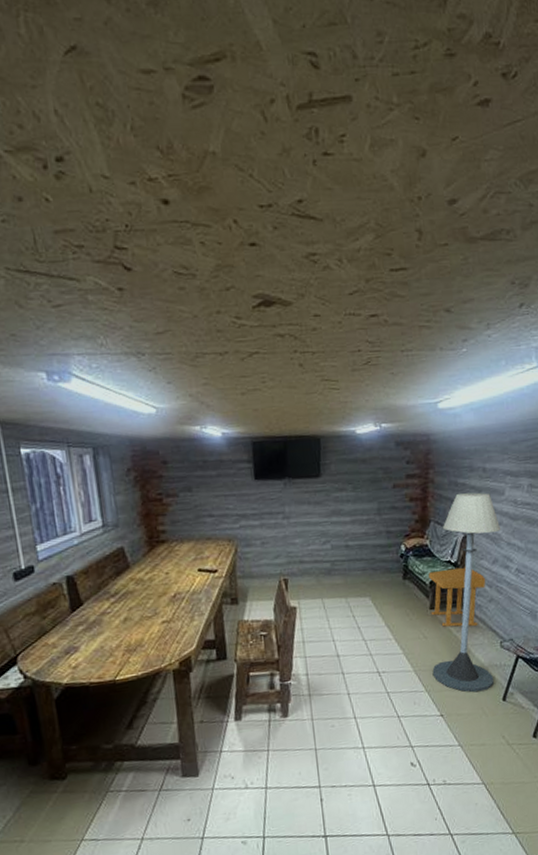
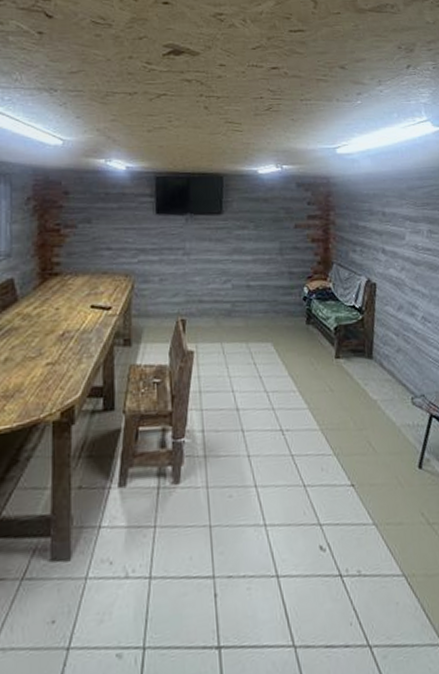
side table: present [428,567,486,627] -> none [333,312,392,379]
floor lamp: present [432,492,501,693] -> none [340,235,408,458]

